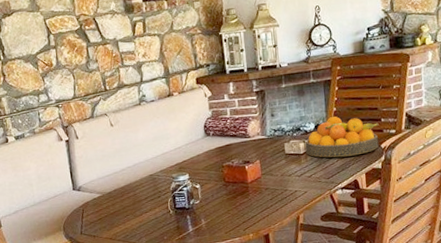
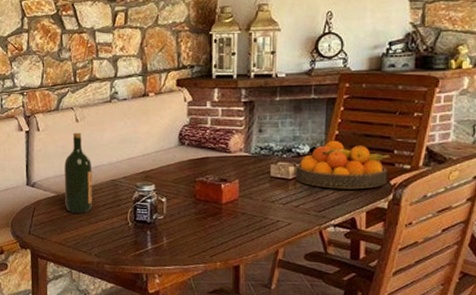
wine bottle: none [105,135,135,210] -> present [64,132,92,213]

